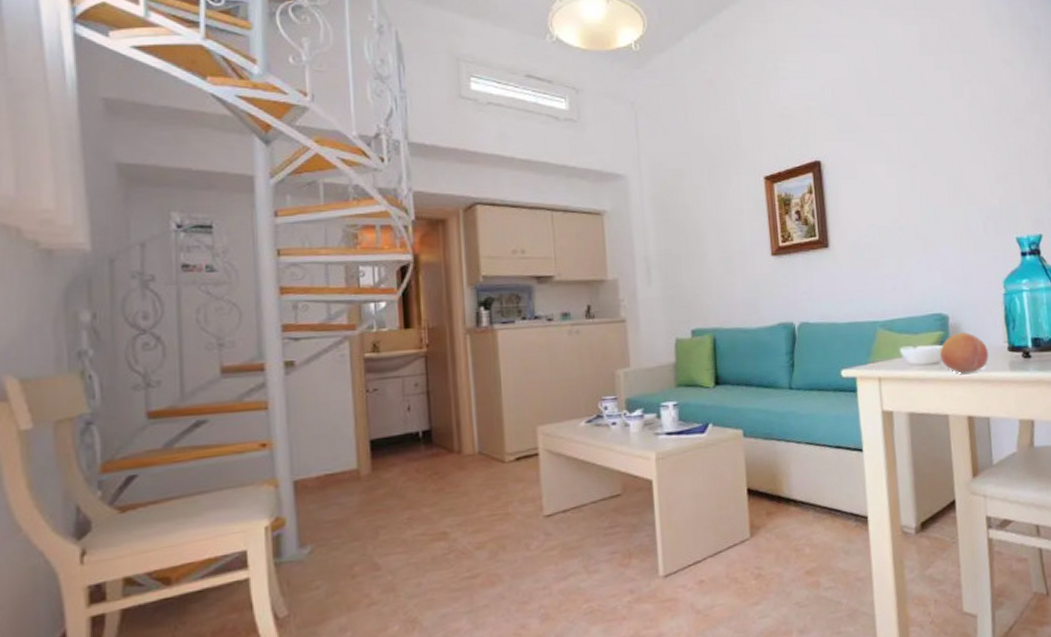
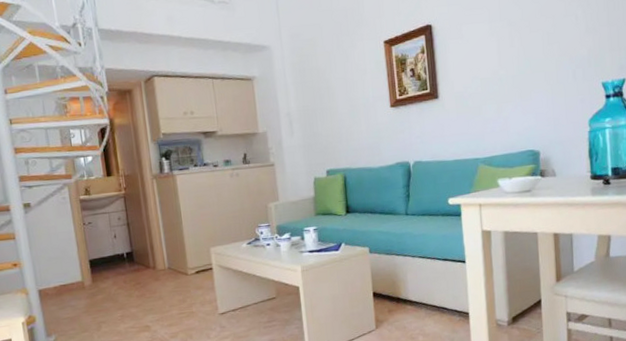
fruit: present [940,332,989,374] -> none [532,165,574,199]

